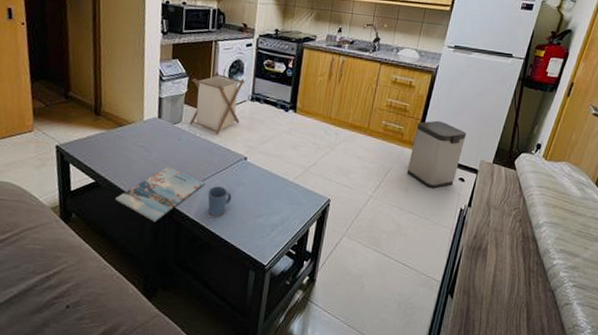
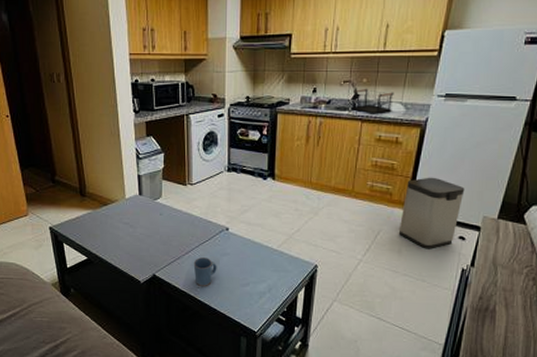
magazine: present [115,166,205,223] -> none [108,240,190,294]
laundry basket: present [190,72,245,135] -> none [168,145,220,207]
dish rack: none [372,33,411,59] -> present [352,88,394,114]

